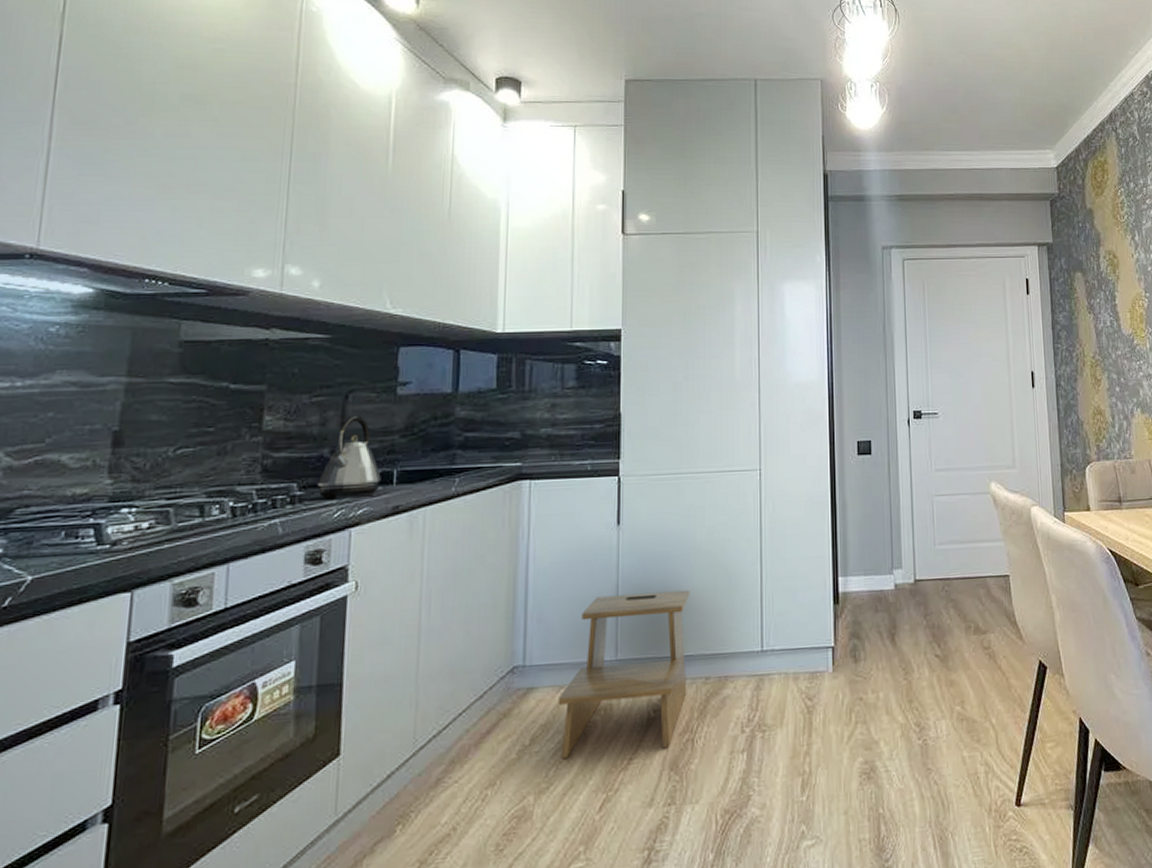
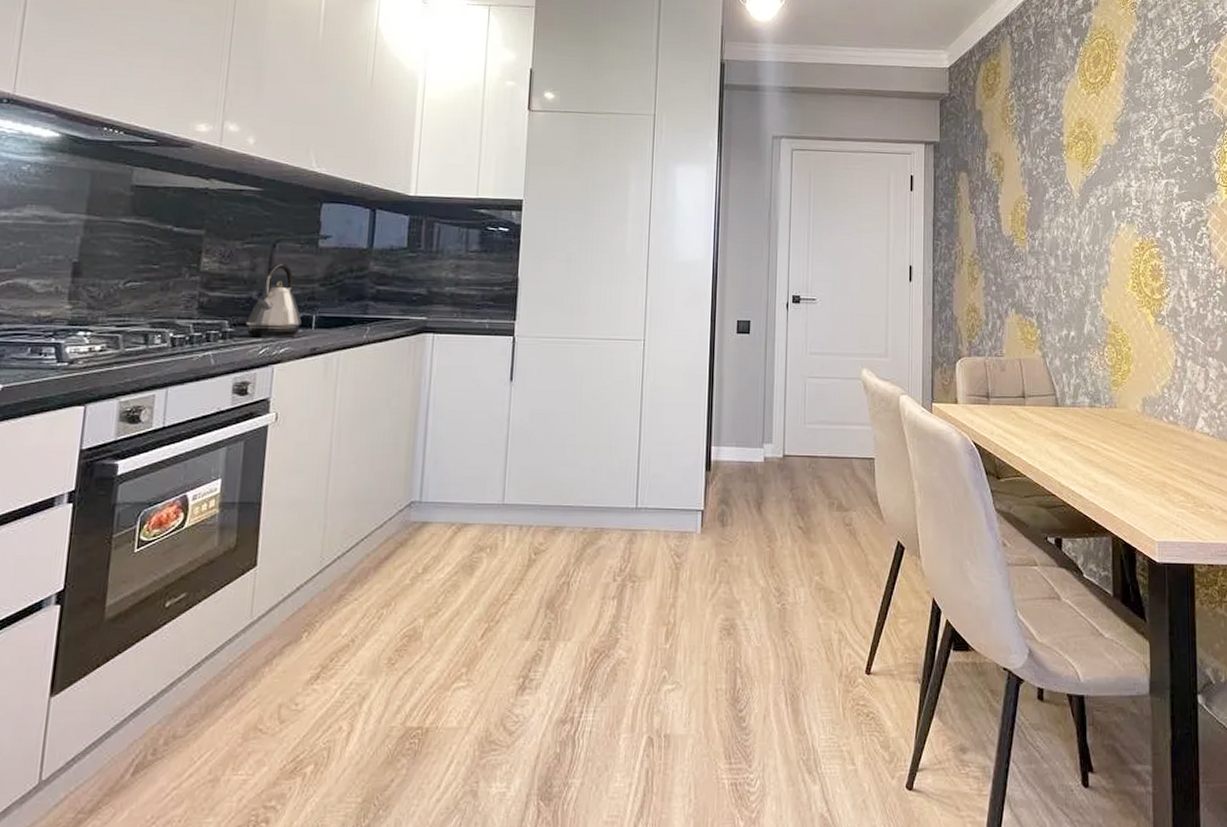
step stool: present [558,590,691,759] -> none [449,445,574,589]

